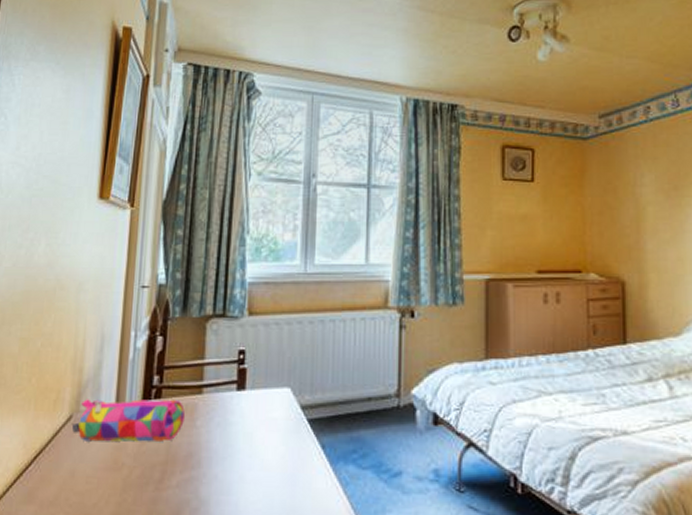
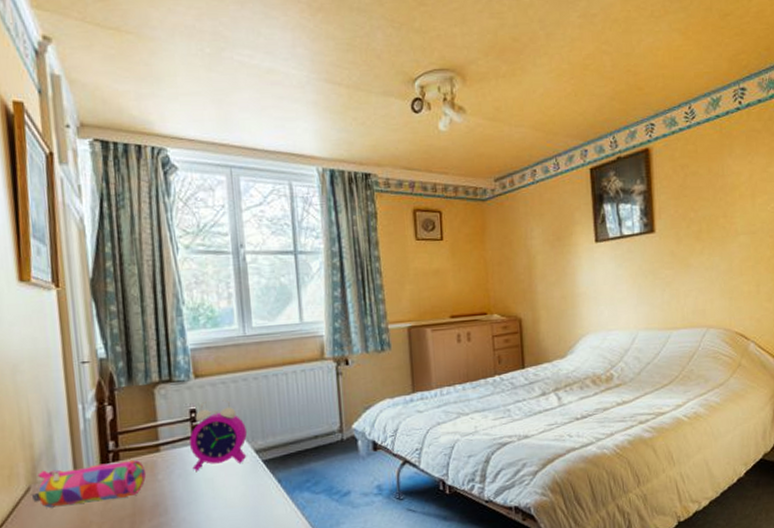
alarm clock: none [233,342,294,422] -> present [189,399,247,471]

